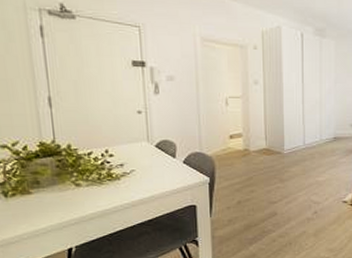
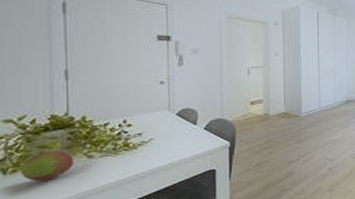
fruit: none [18,178,64,206] -> present [20,151,73,182]

